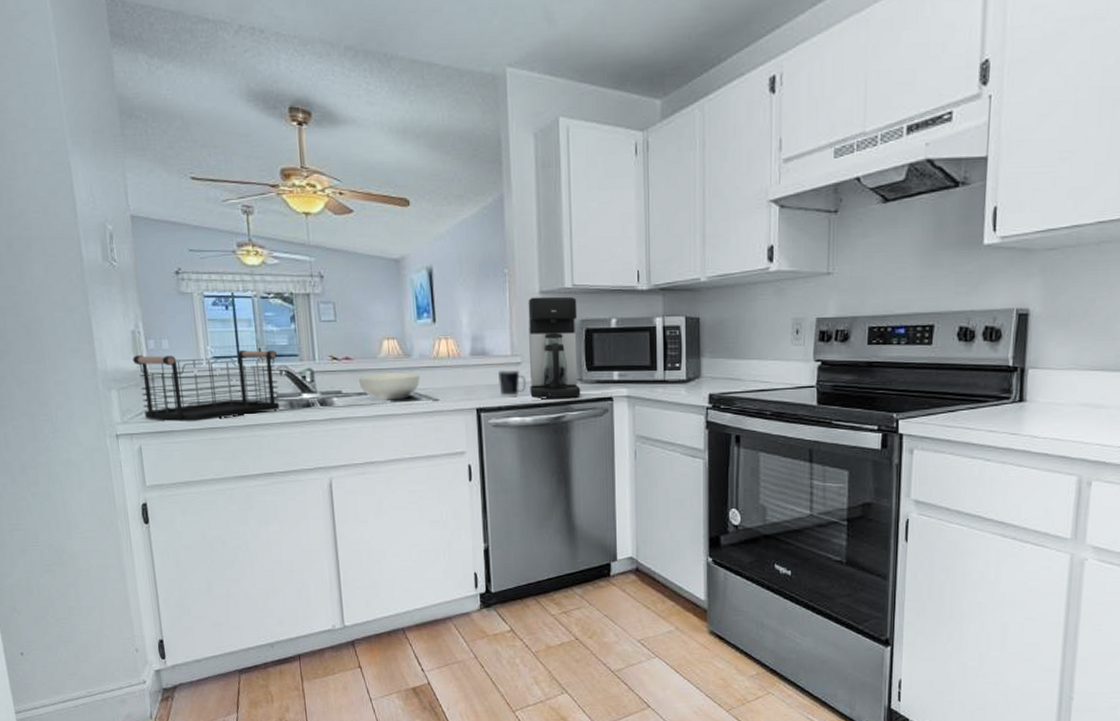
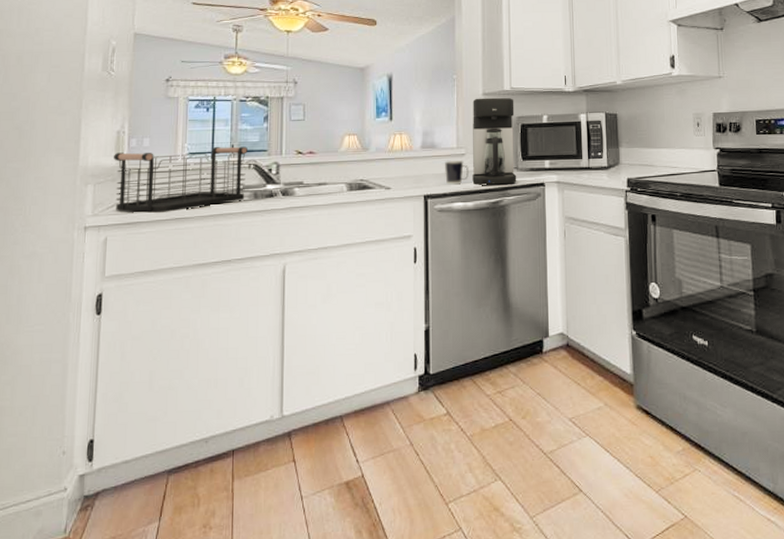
bowl: present [358,373,421,400] -> none [319,165,376,190]

